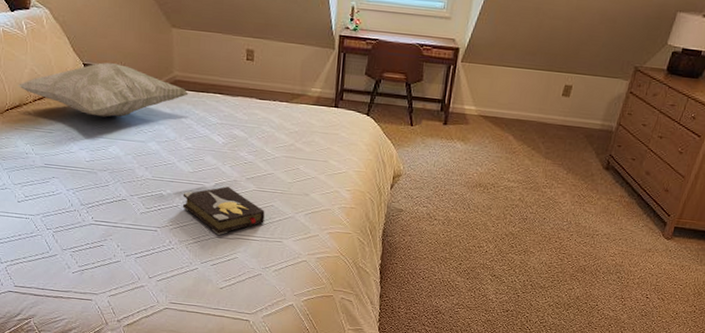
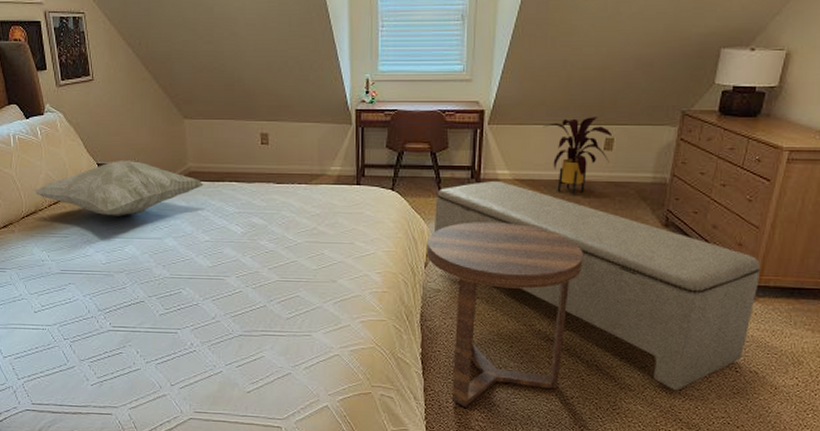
hardback book: present [182,186,265,236] -> none [202,279,290,334]
side table: none [394,150,532,313] -> present [427,222,583,407]
bench: none [403,115,681,311] -> present [435,181,760,391]
house plant: none [510,63,572,135] -> present [542,117,613,195]

